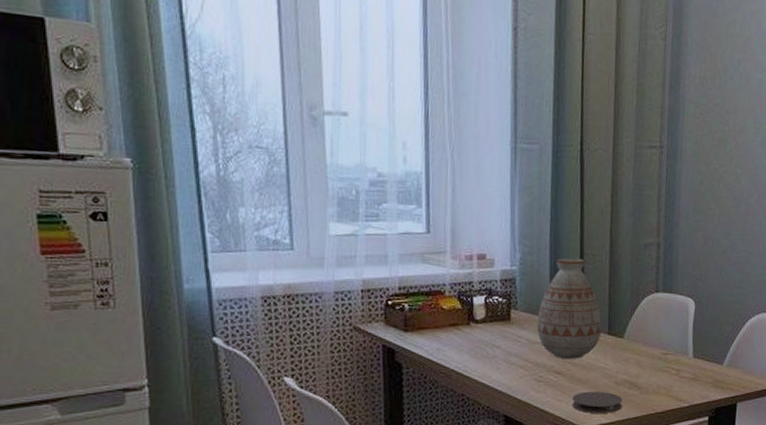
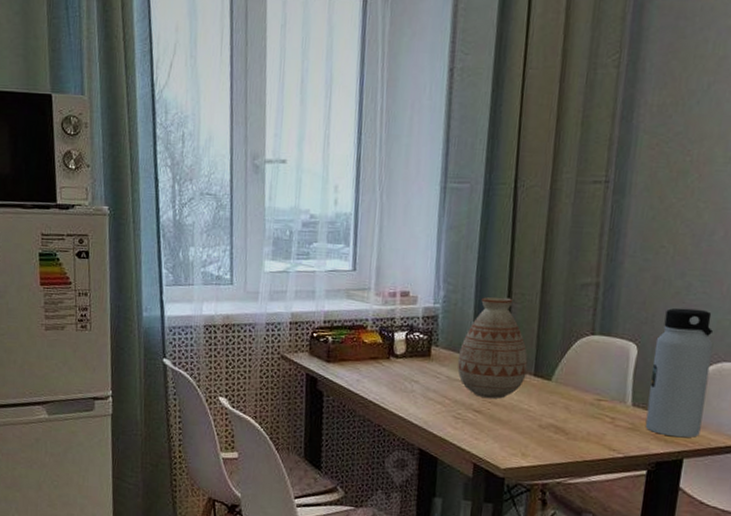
coaster: present [572,391,623,413] -> none [490,432,547,457]
water bottle: none [705,265,755,384] -> present [645,308,714,438]

